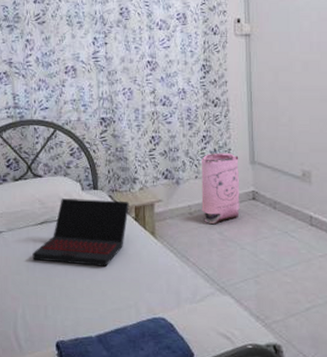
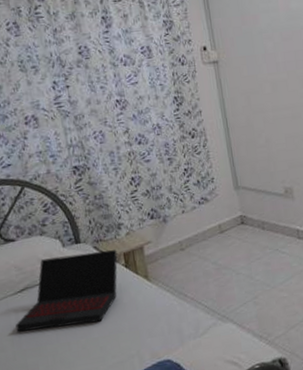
bag: present [201,152,240,224] -> none [186,182,231,256]

